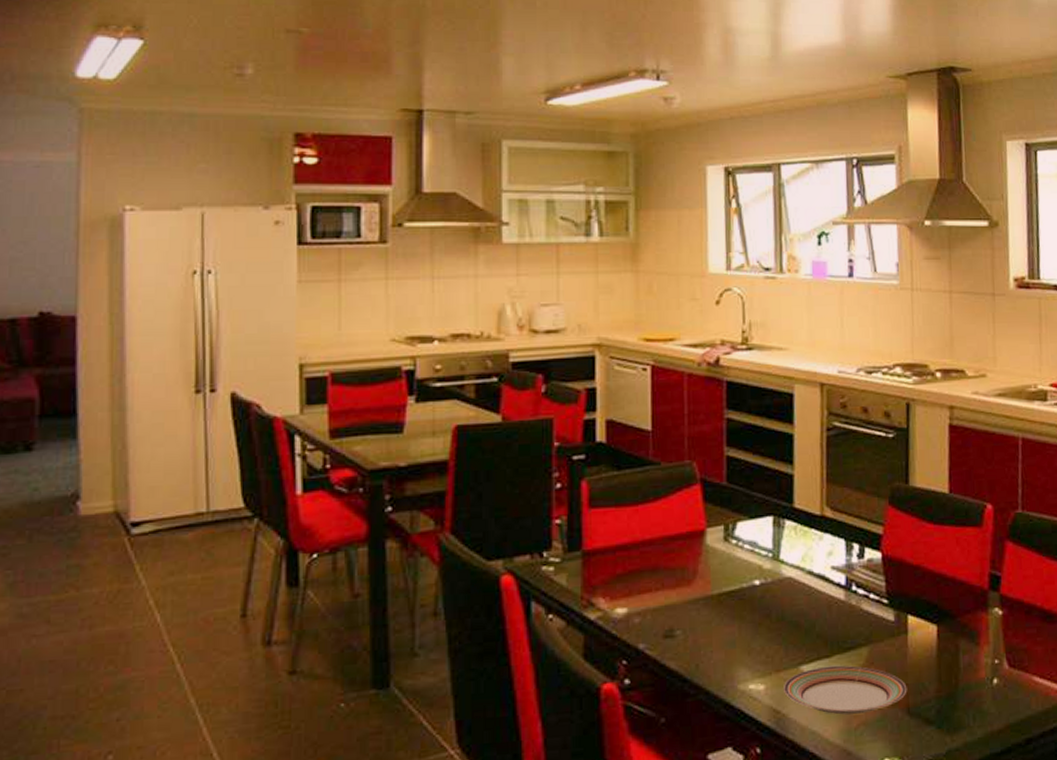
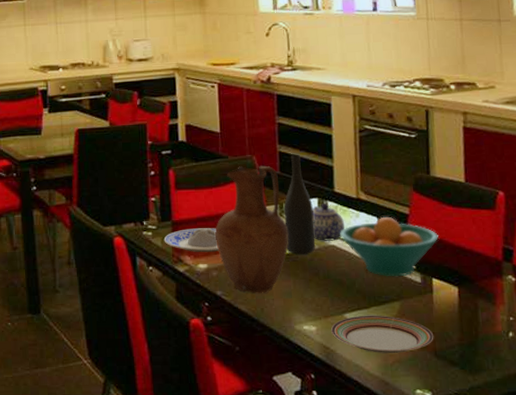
plate: none [570,558,643,593] -> present [163,228,219,253]
vase: none [640,474,735,645] -> present [215,165,289,293]
wine bottle: none [729,459,768,591] -> present [283,154,315,255]
teapot: none [765,522,806,572] -> present [312,202,345,241]
fruit bowl: none [799,539,916,616] -> present [340,217,439,277]

